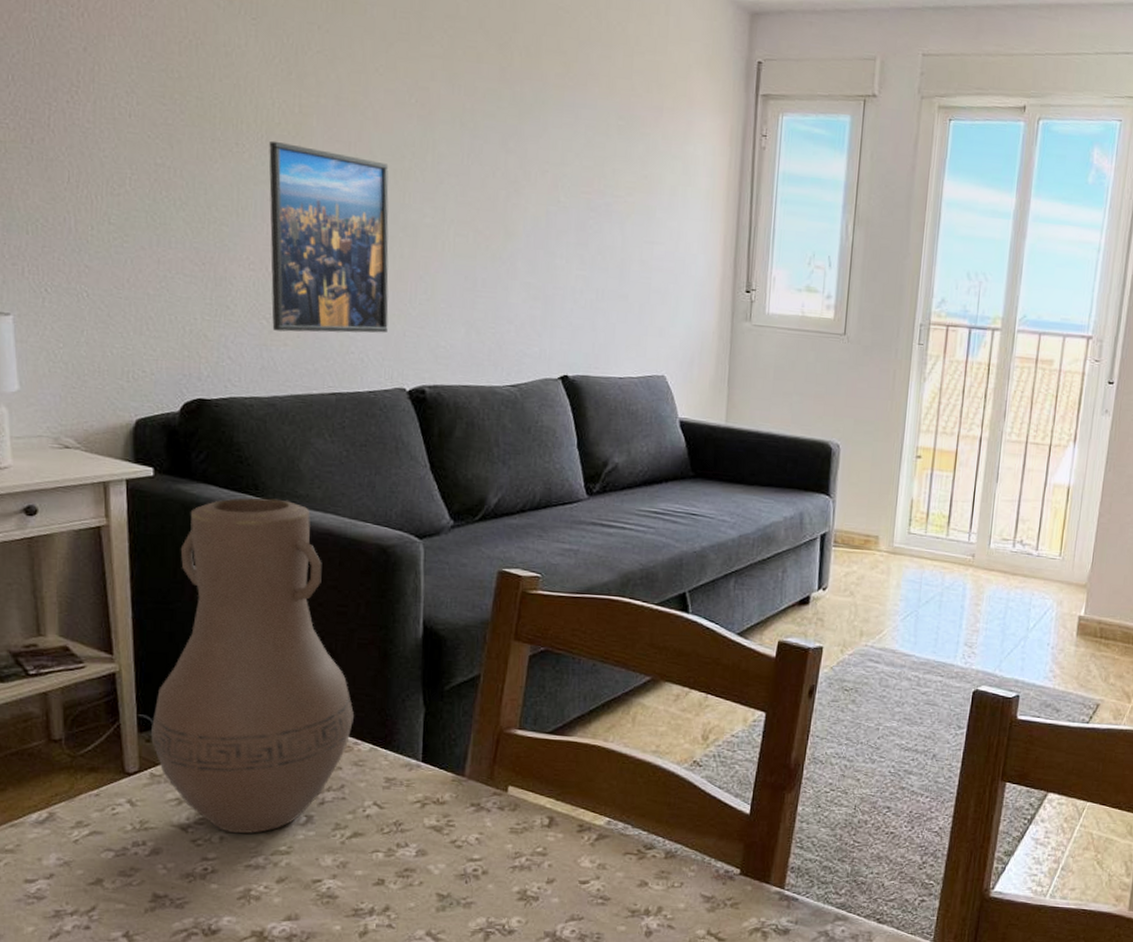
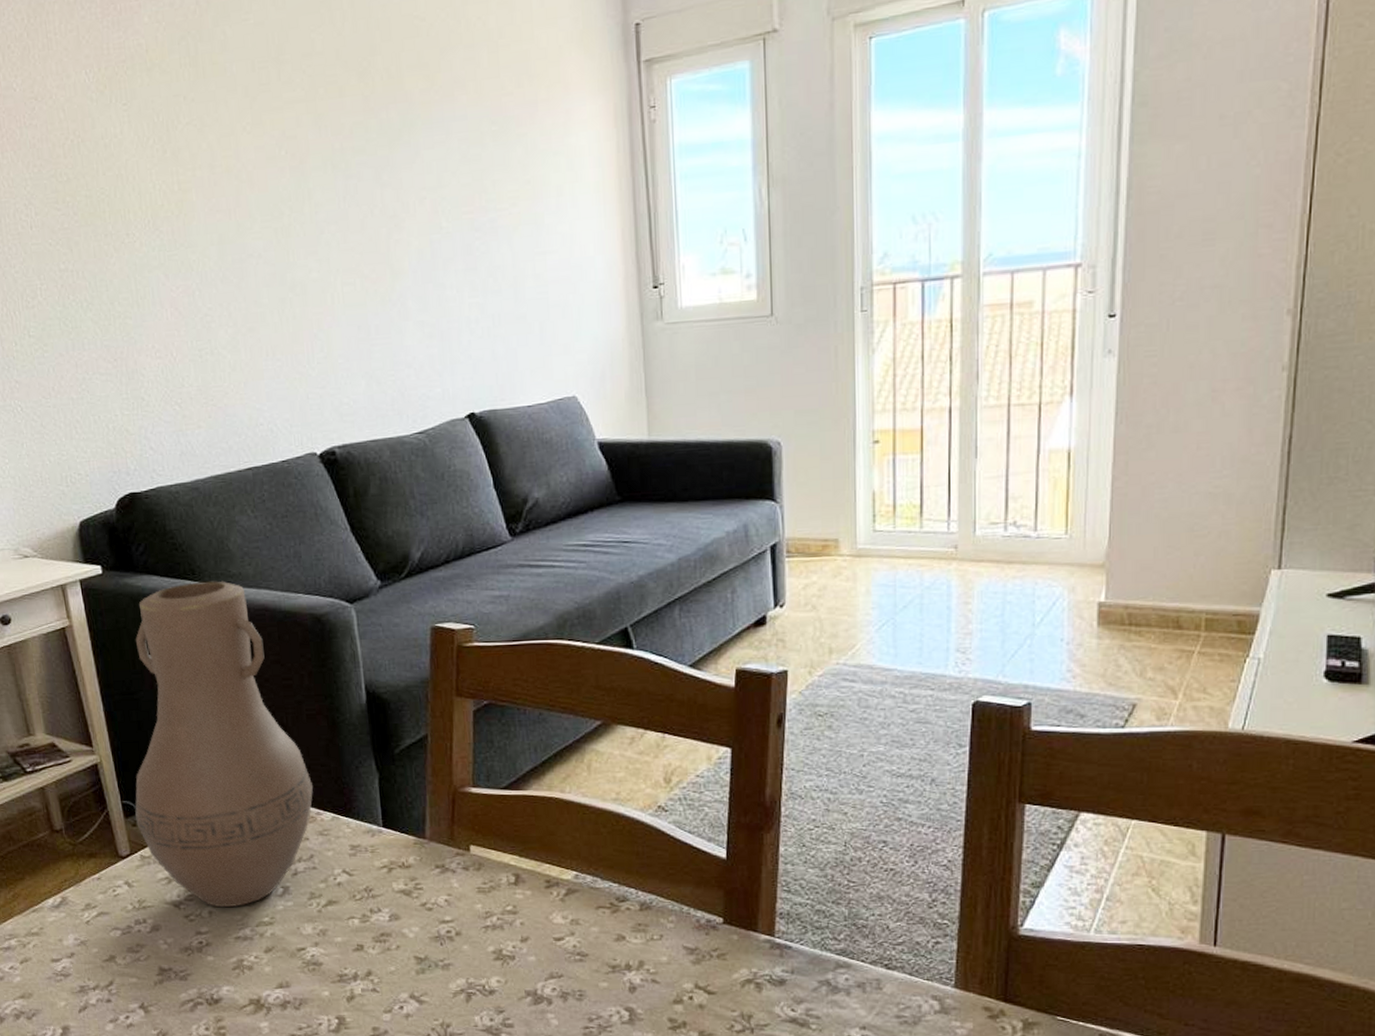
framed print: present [269,140,389,333] -> none [156,223,291,415]

